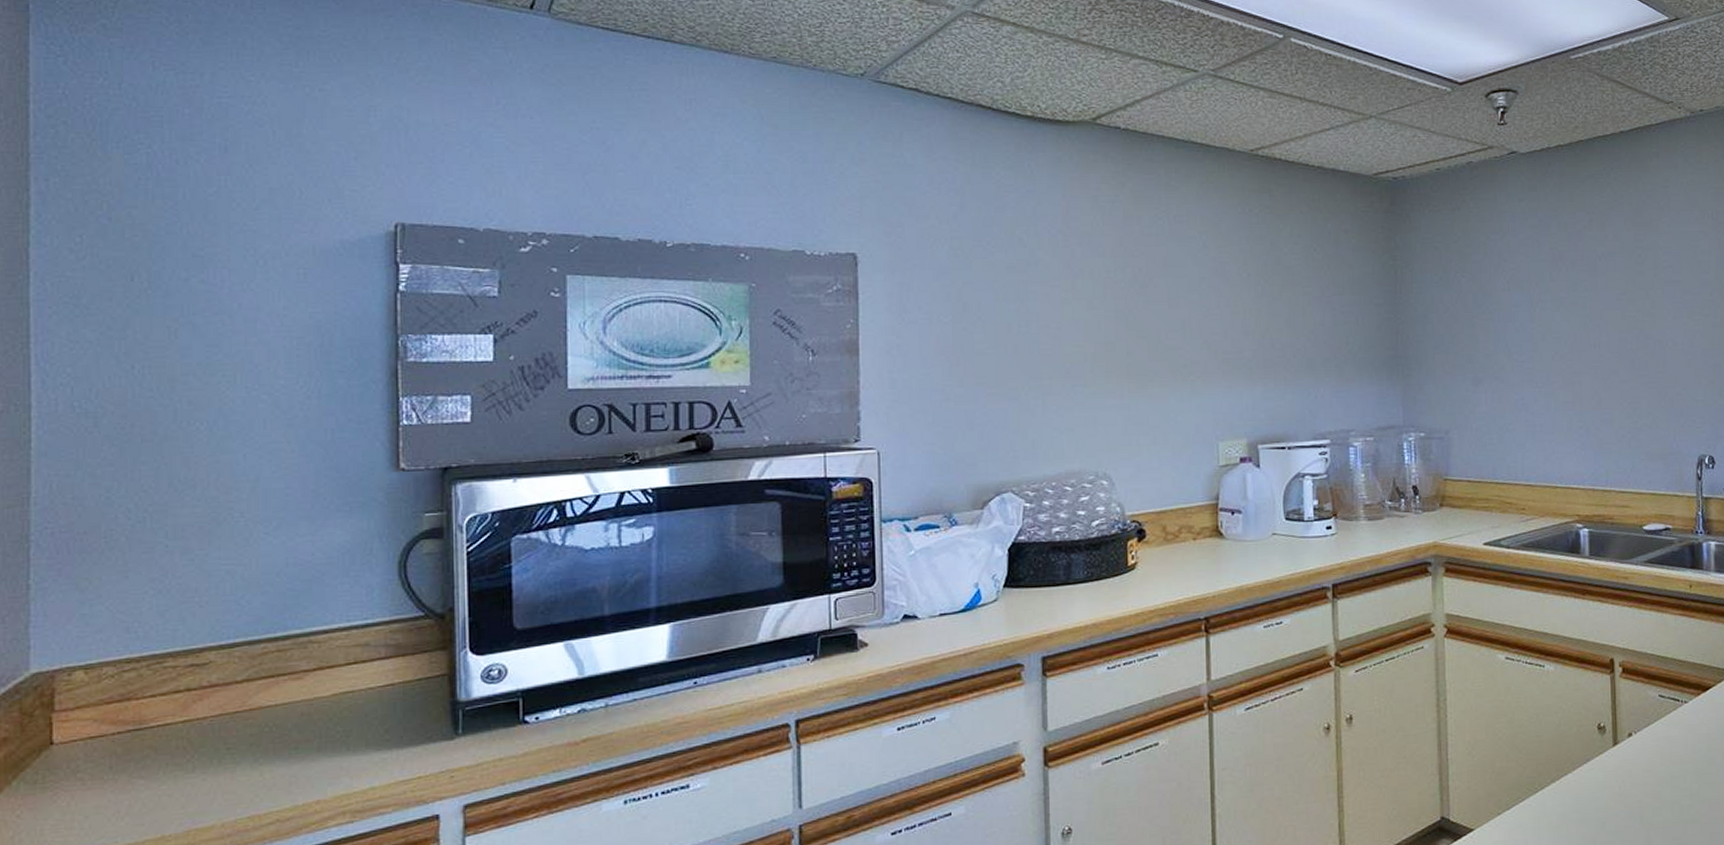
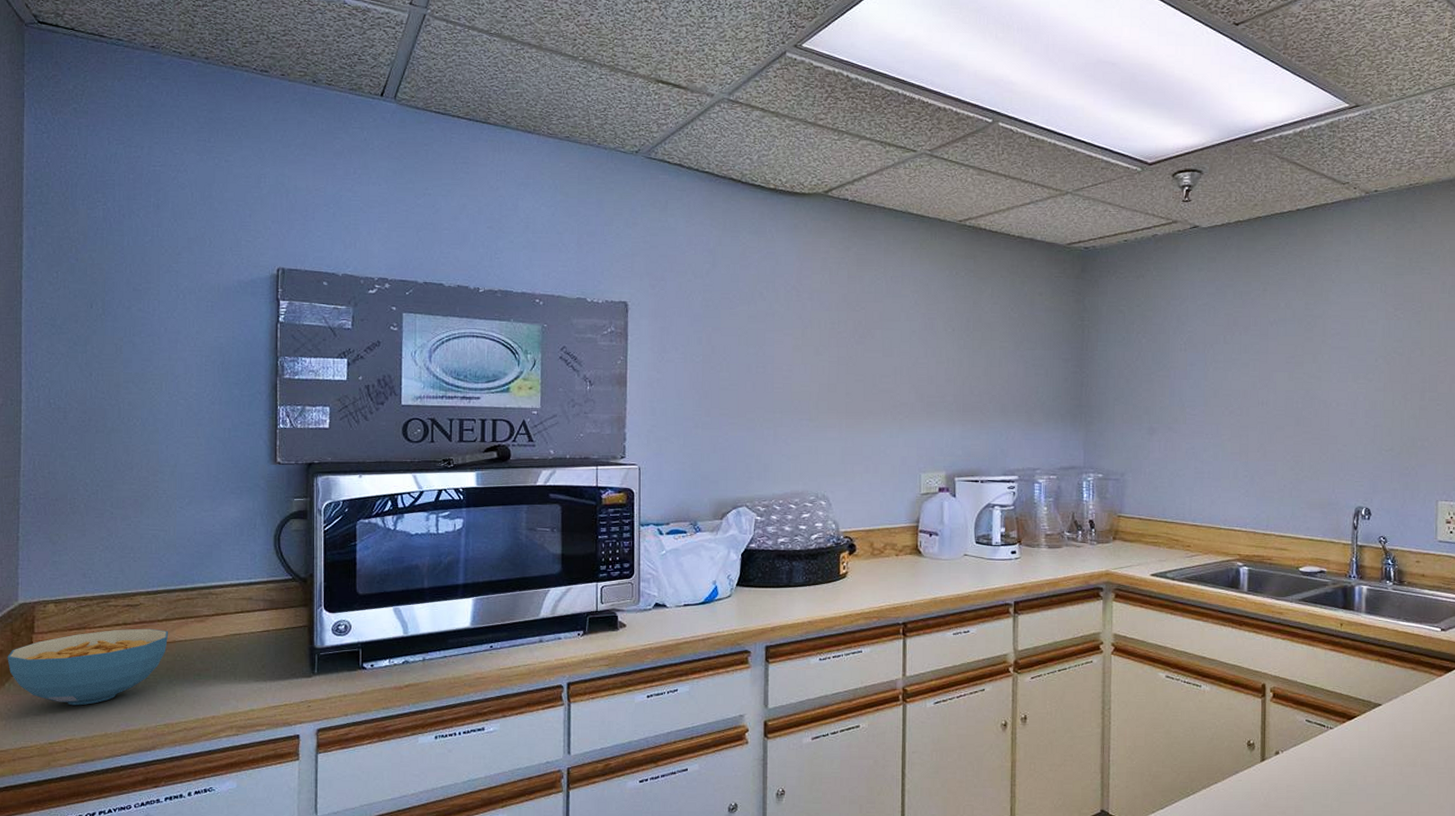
cereal bowl: none [14,693,252,803] -> present [7,628,169,706]

